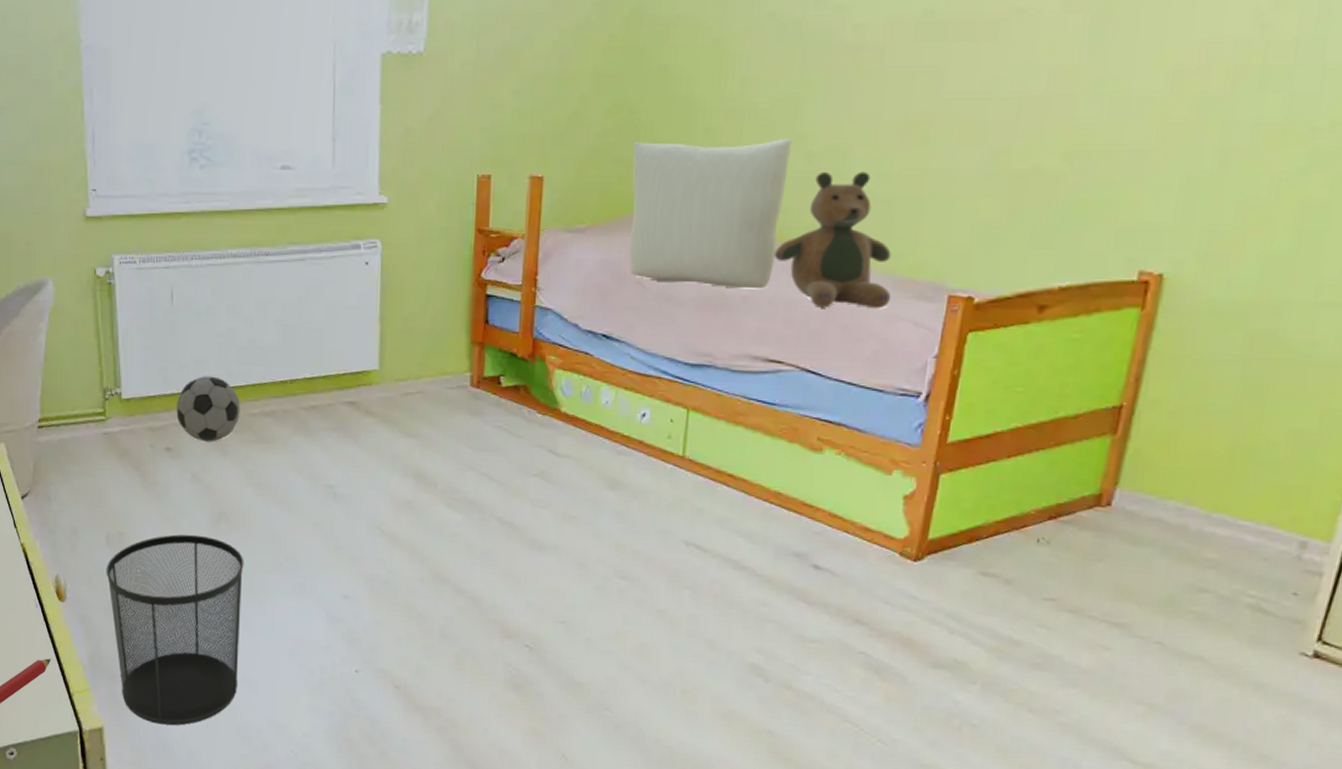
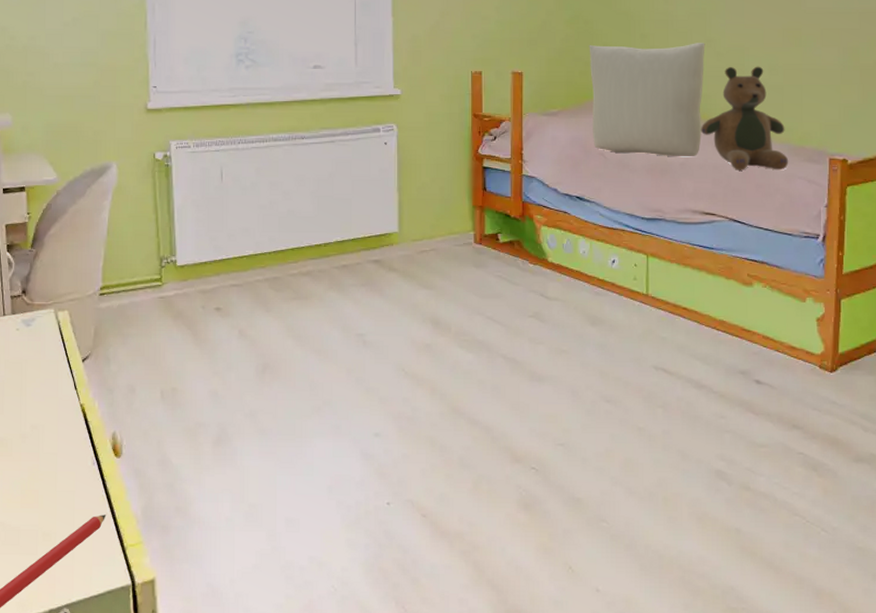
waste bin: present [106,534,244,726] -> none [160,386,286,571]
soccer ball: present [176,376,240,442] -> none [225,243,281,301]

